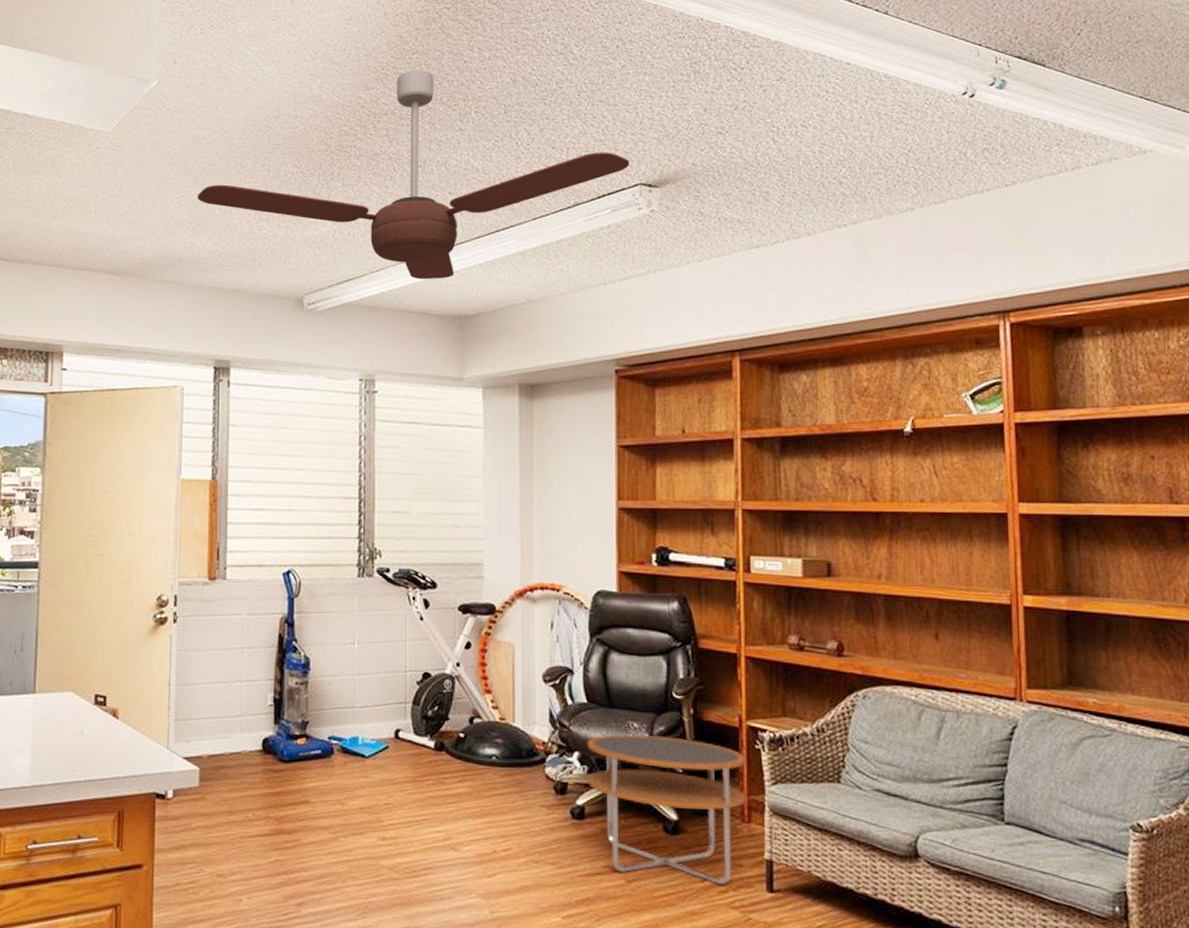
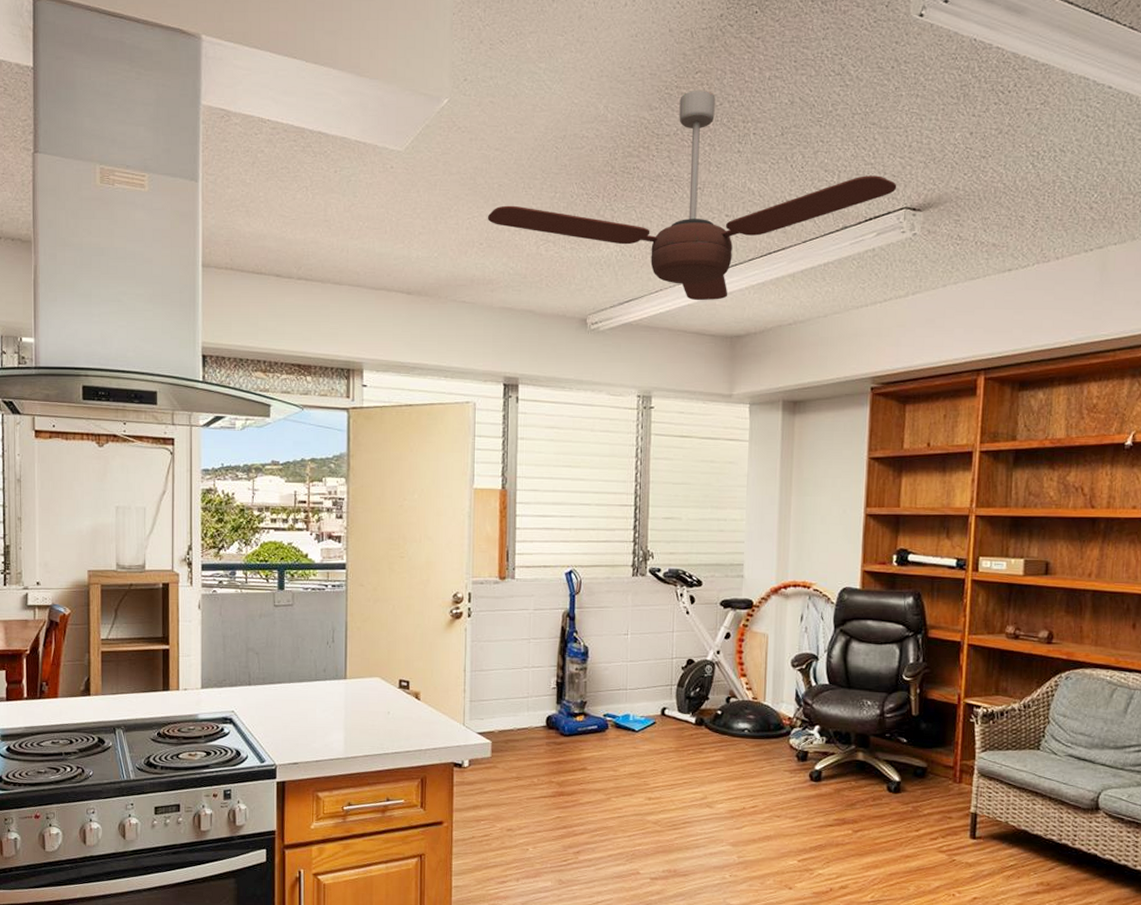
side table: present [587,733,746,884] -> none [825,710,960,833]

